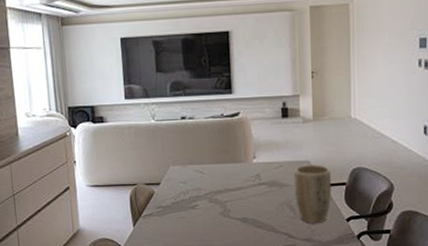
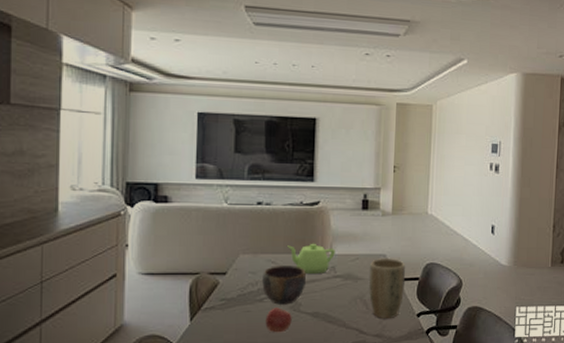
bowl: none [192,175,233,211] -> present [262,266,306,305]
apple: none [198,214,223,237] -> present [265,307,292,333]
teapot: none [212,152,259,182] -> present [287,243,335,274]

